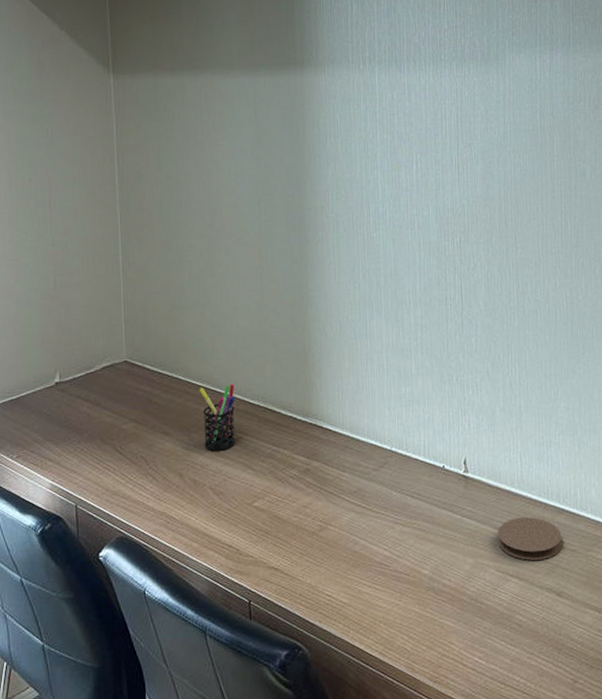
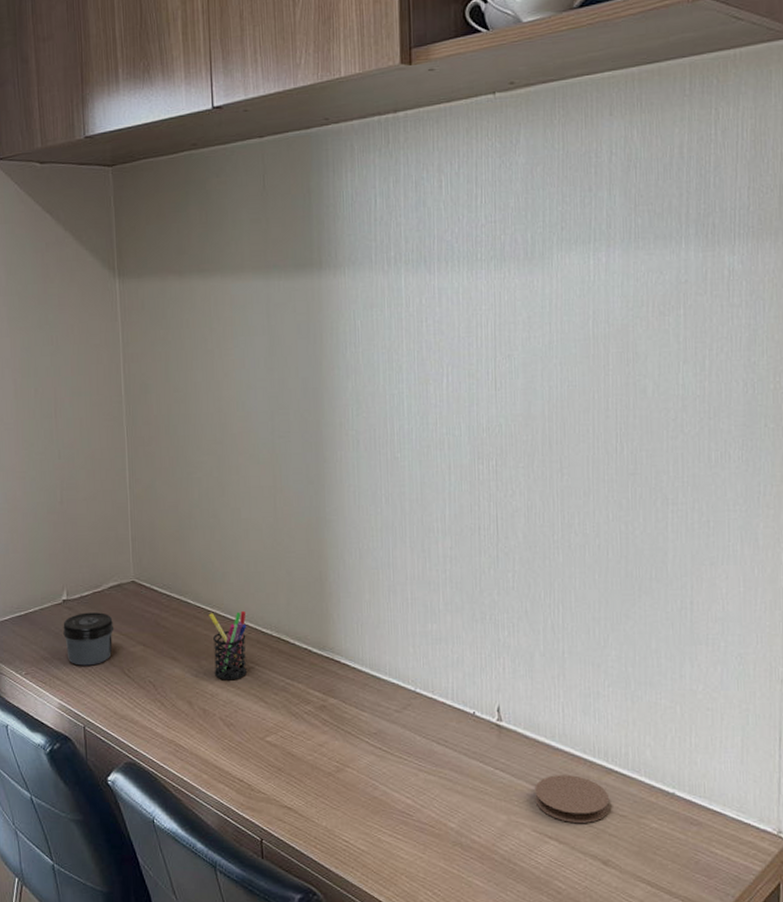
jar: none [55,392,107,446] -> present [63,612,114,666]

